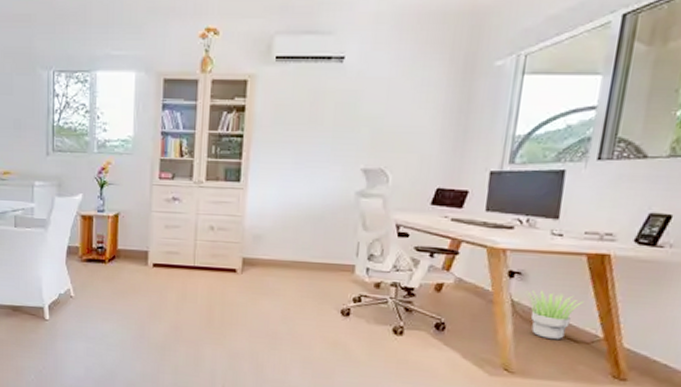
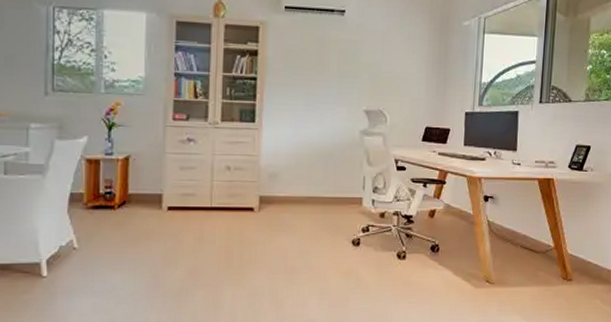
potted plant: present [525,290,584,340] -> none [497,211,539,252]

